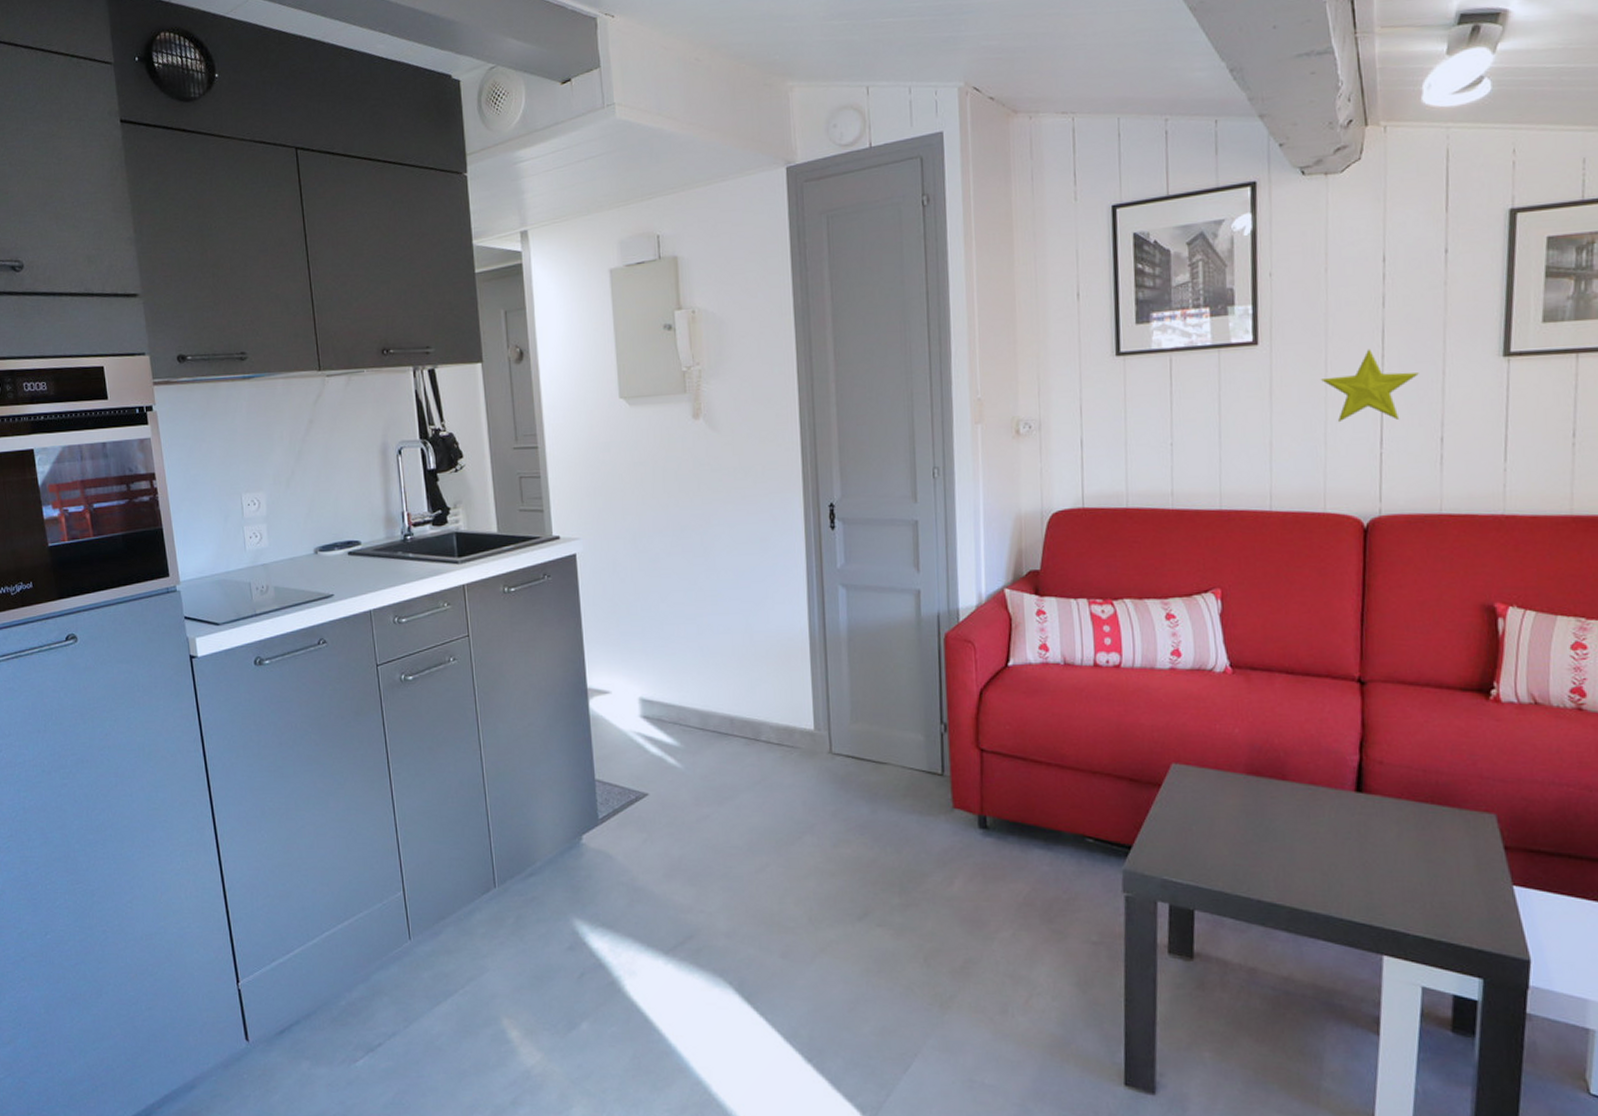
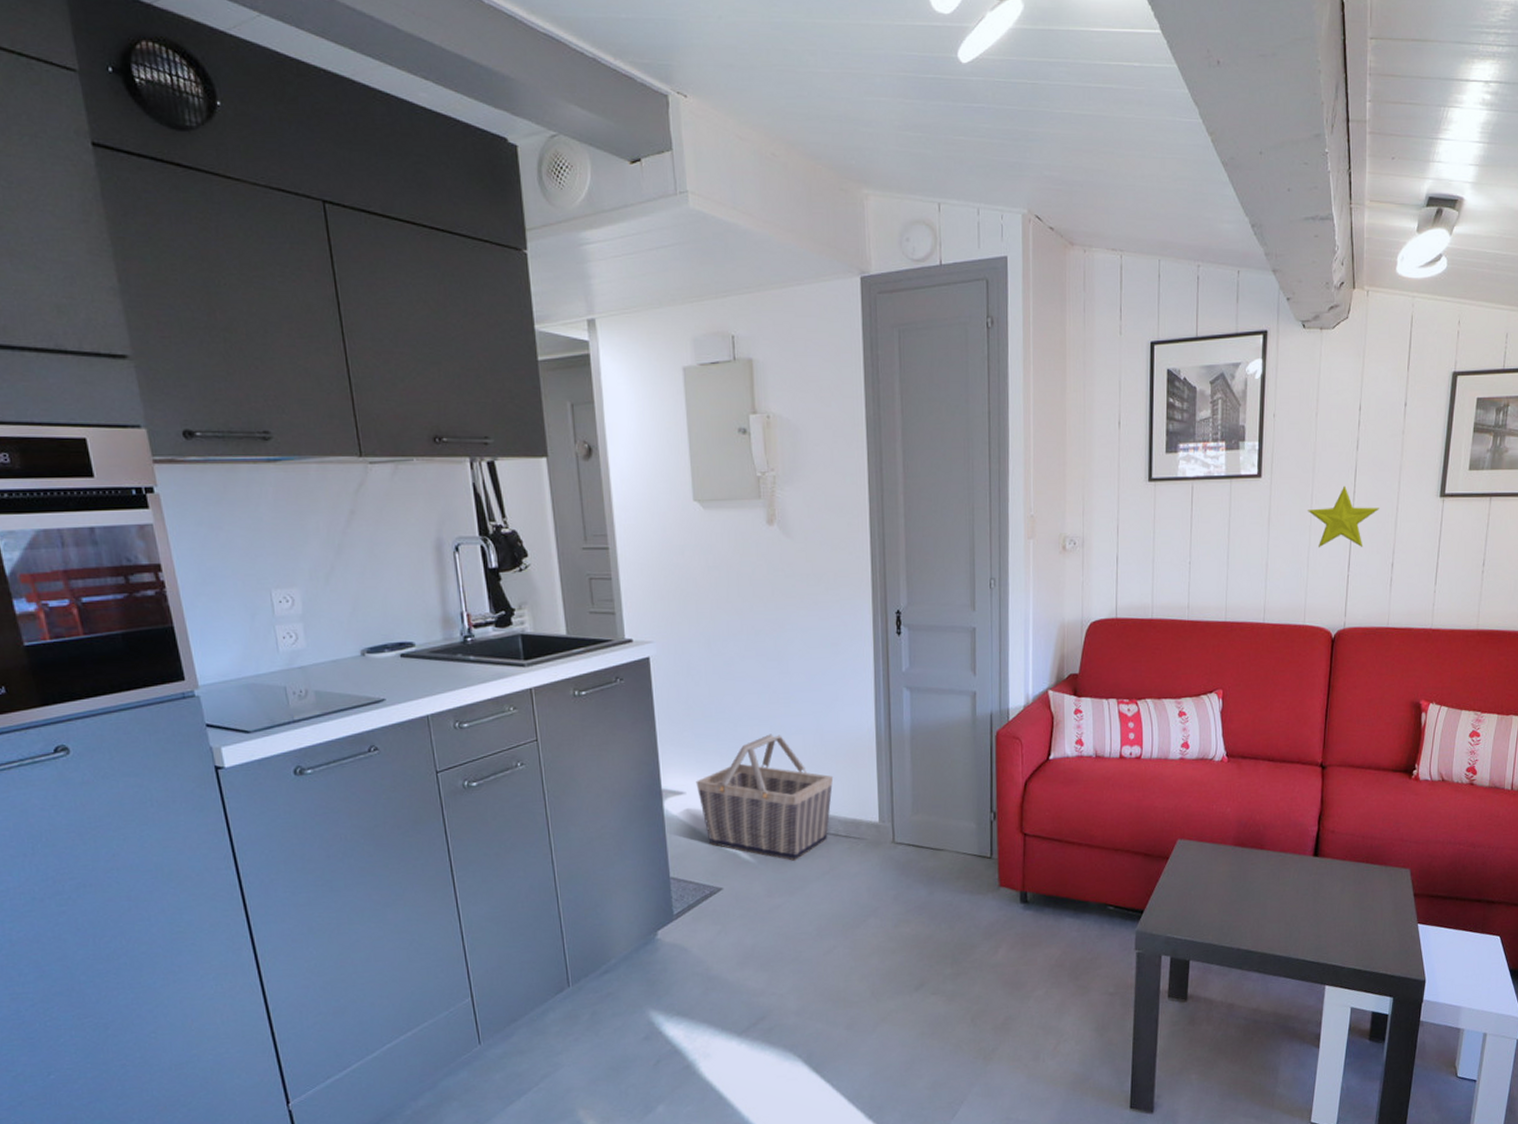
basket: none [621,633,764,768] -> present [696,734,834,861]

